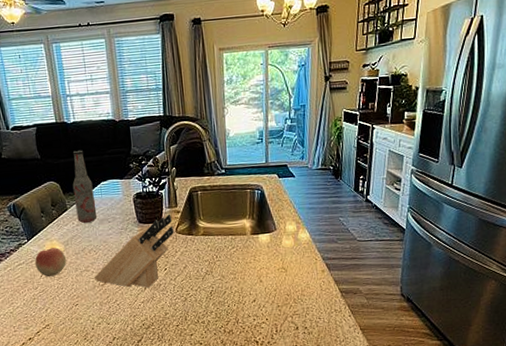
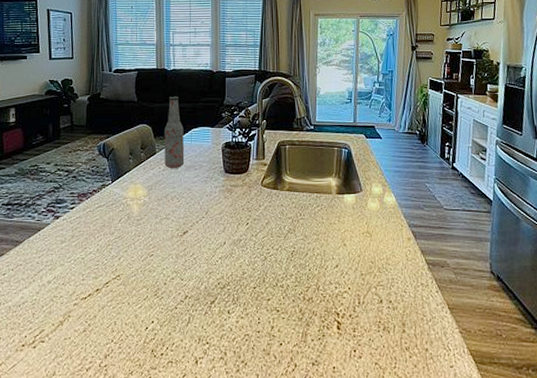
fruit: present [35,247,67,277] -> none [116,192,148,223]
knife block: present [93,214,174,288] -> none [173,166,259,242]

